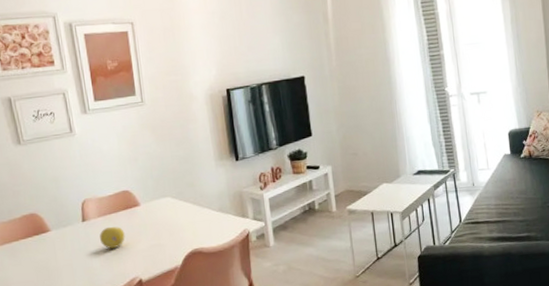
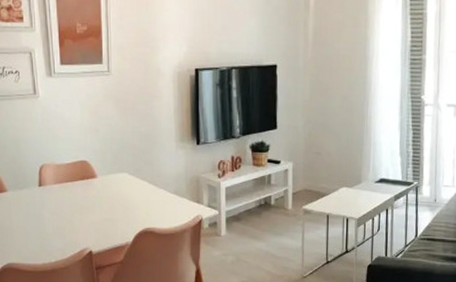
fruit: present [100,226,125,249] -> none [55,195,79,218]

